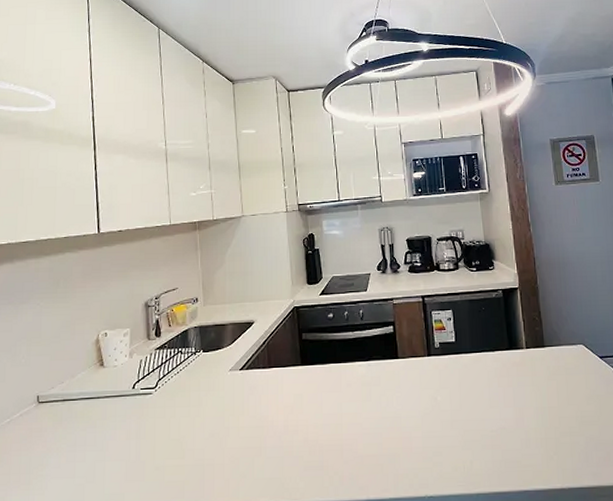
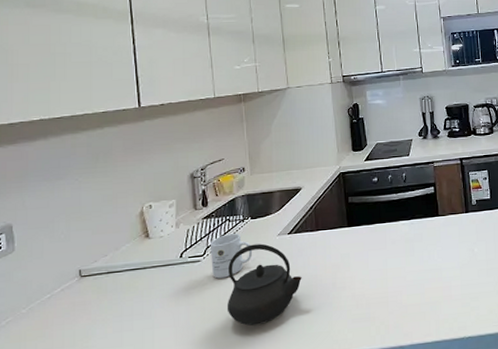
mug: none [161,366,204,413] -> present [209,233,253,279]
kettle: none [176,379,253,465] -> present [226,243,302,326]

